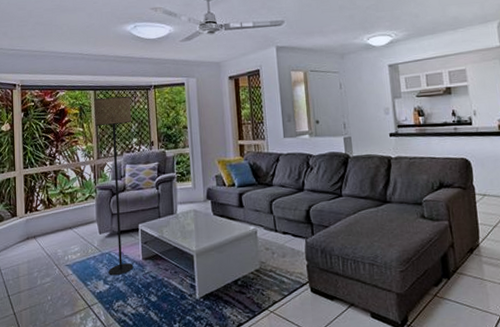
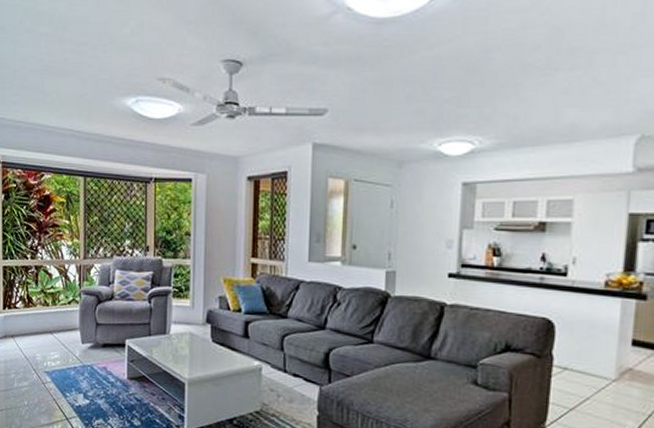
floor lamp: present [94,96,134,276] -> none [83,186,126,392]

